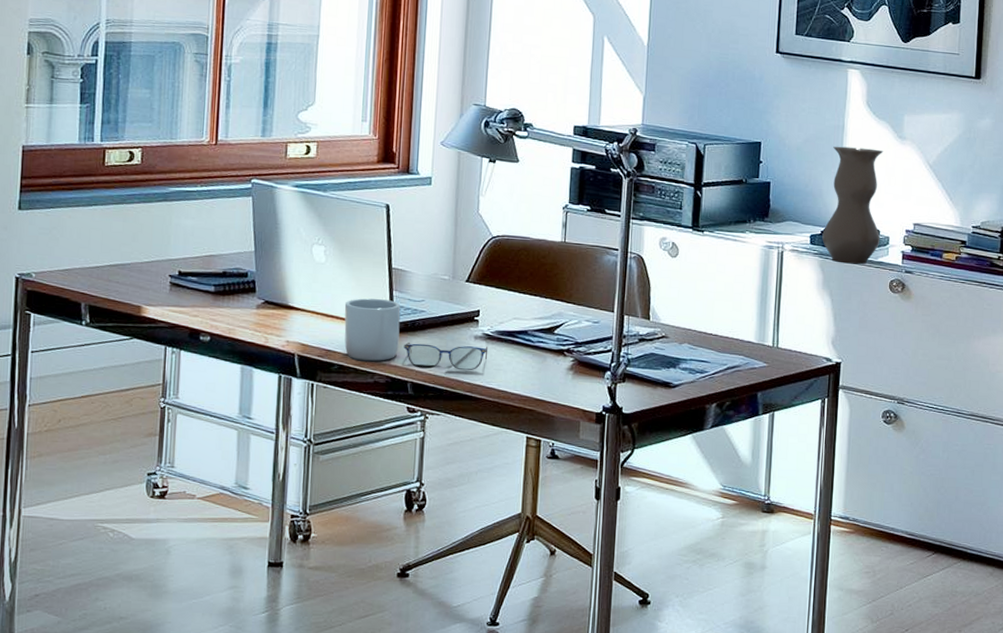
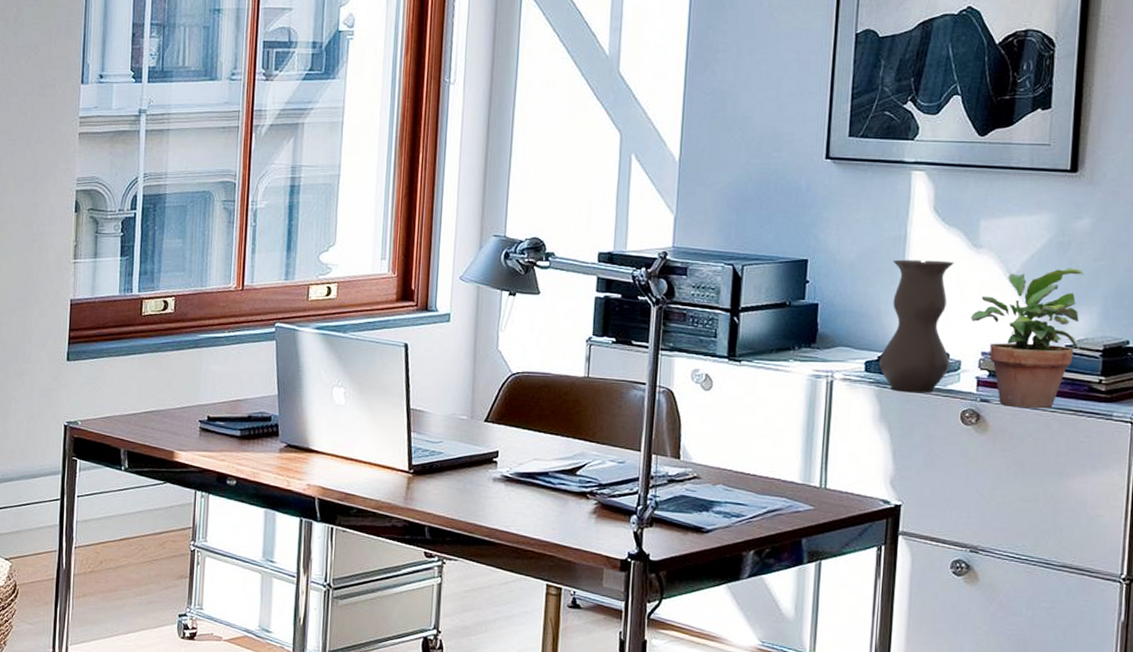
mug: present [344,298,401,363] -> none [363,440,419,507]
glasses: present [403,343,489,371] -> none [421,485,507,515]
potted plant: none [896,160,986,281] -> present [970,268,1084,409]

